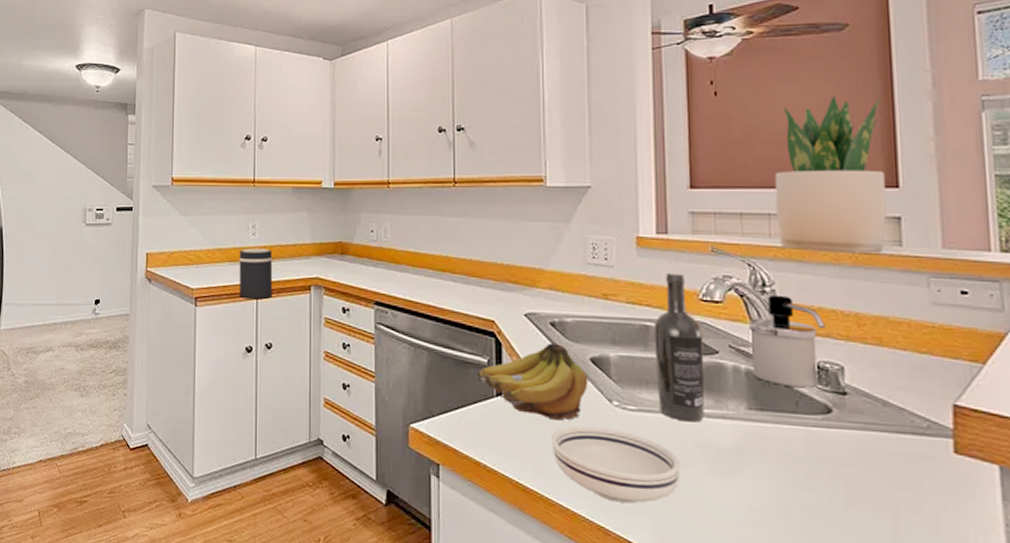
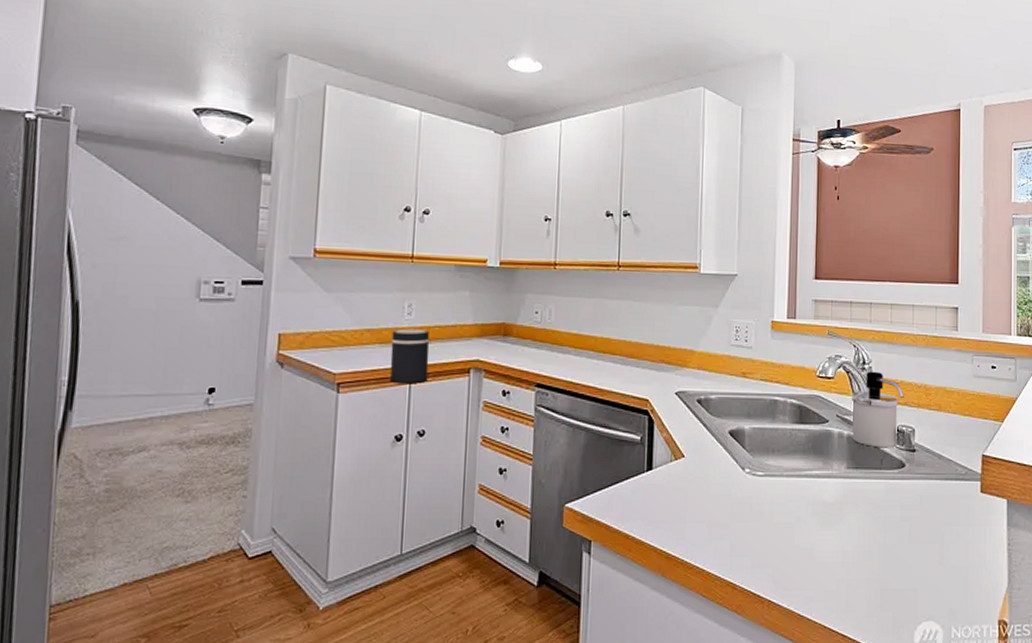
fruit: present [476,343,588,421] -> none [630,419,726,490]
bowl: present [551,425,681,504] -> none [692,493,795,559]
wine bottle: present [653,273,705,422] -> none [780,353,818,483]
planter: present [774,96,887,253] -> none [876,206,951,337]

